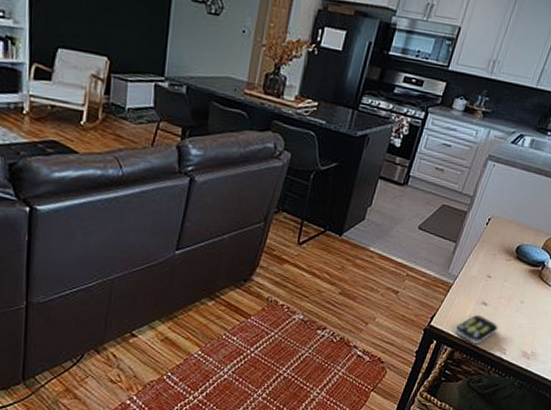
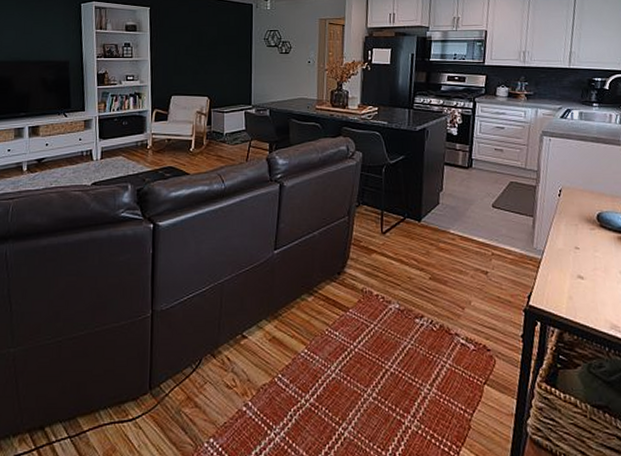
remote control: present [454,314,498,344] -> none [556,289,604,323]

